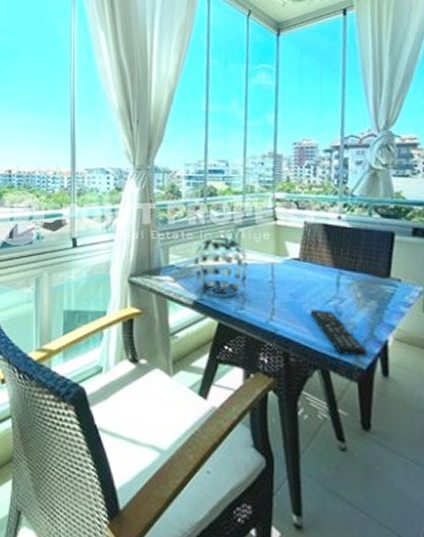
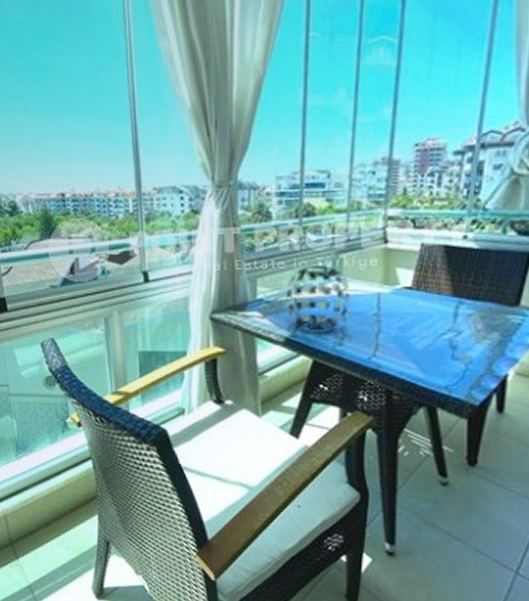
remote control: present [310,309,368,357] -> none [419,343,482,393]

